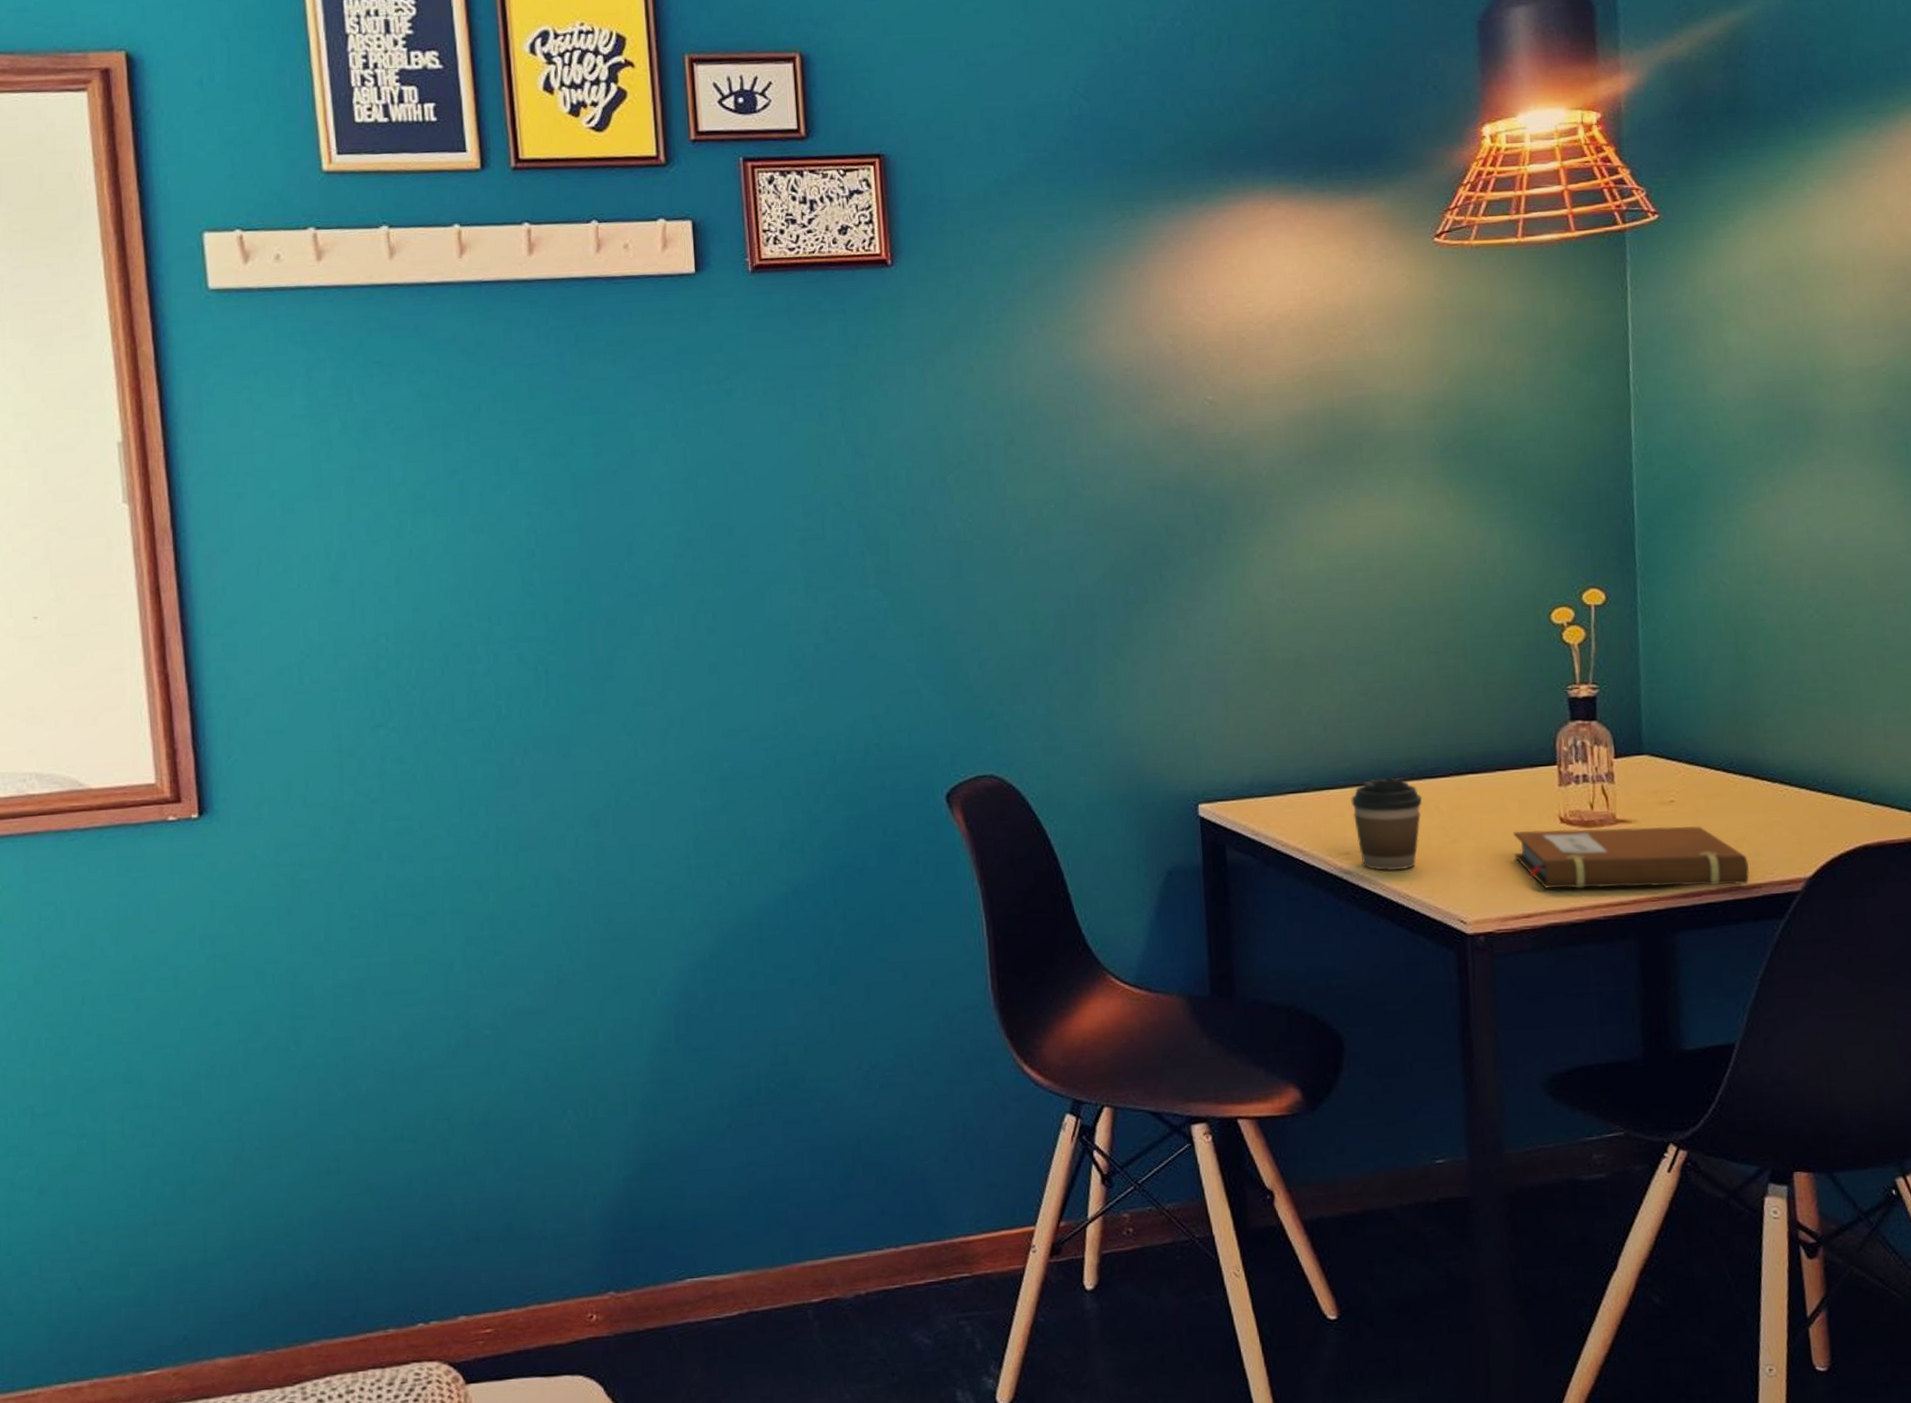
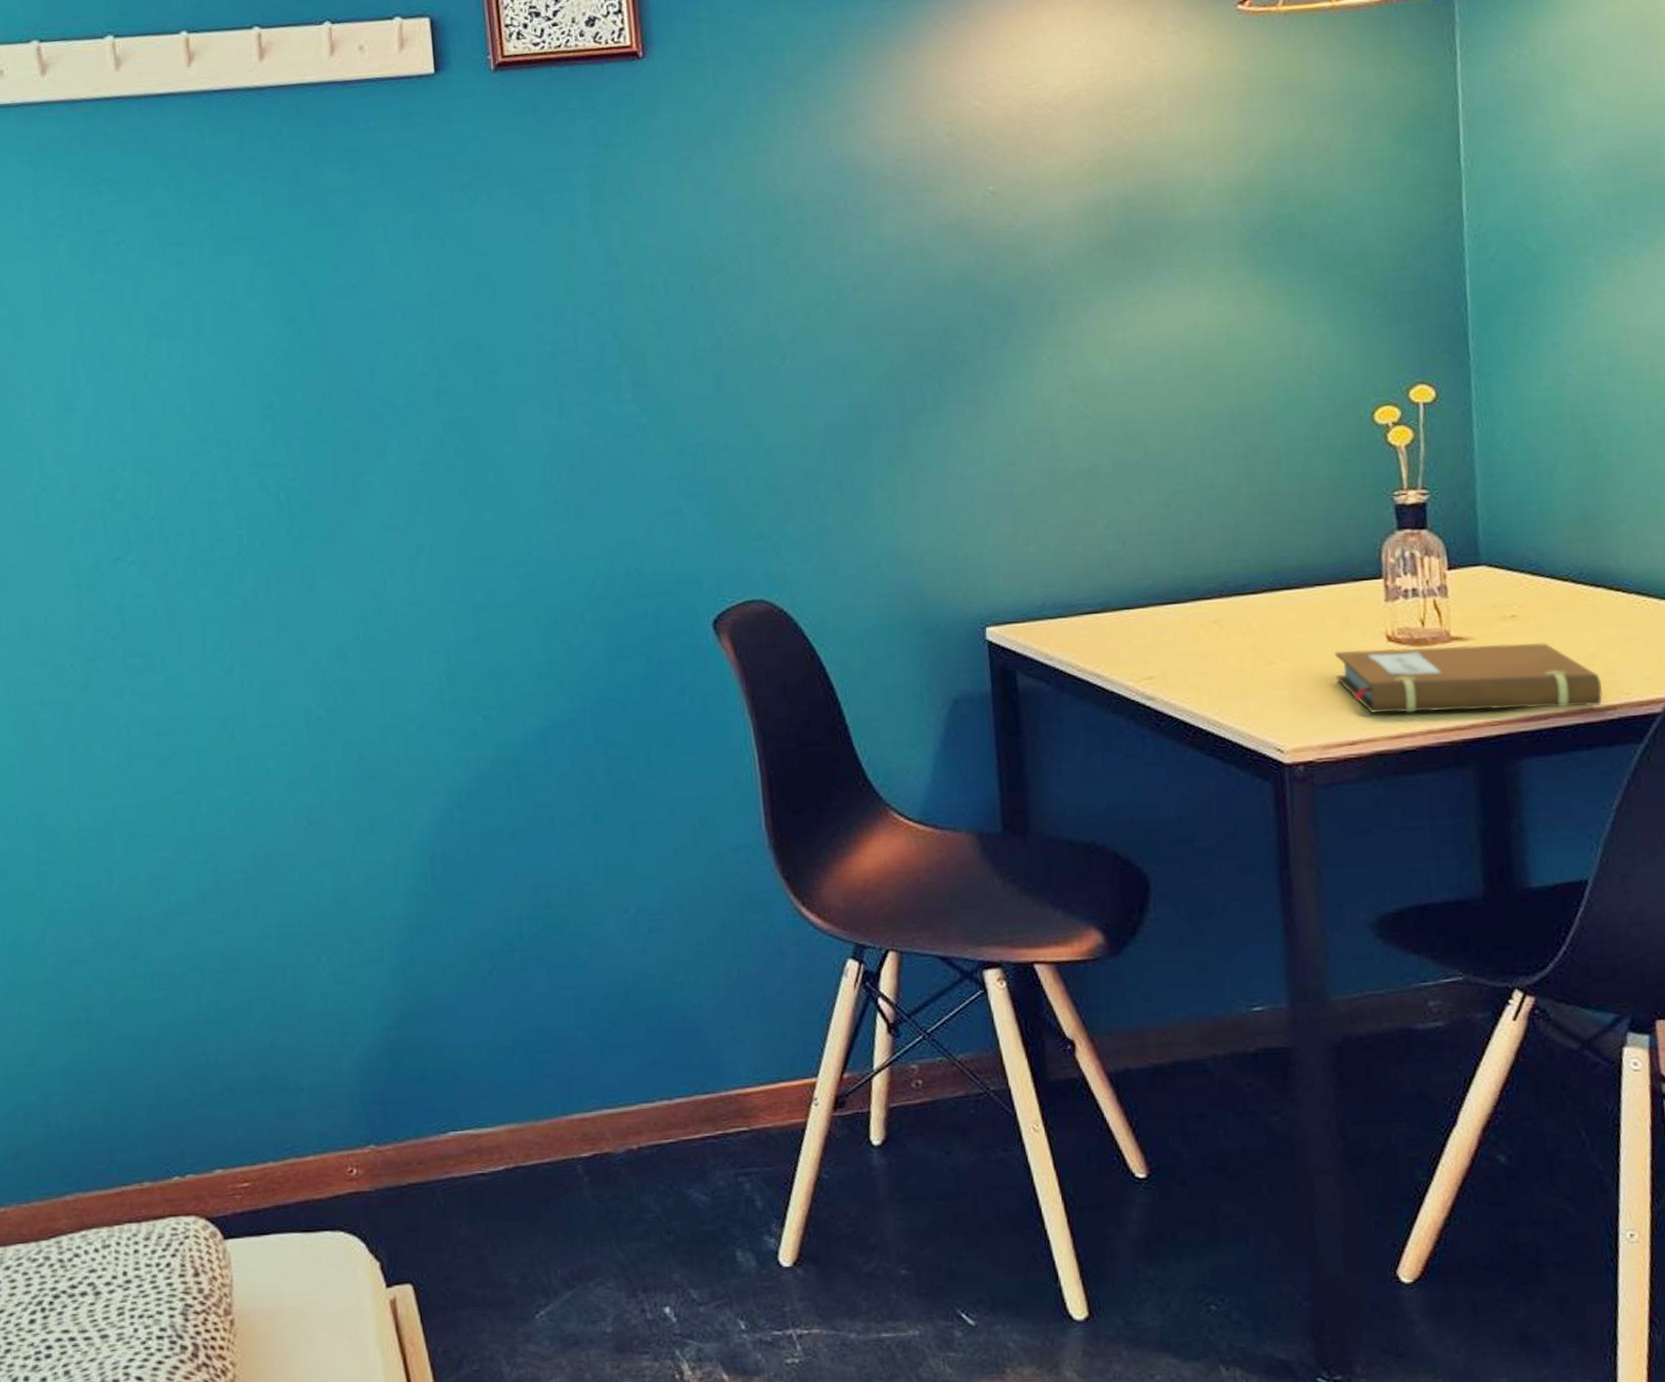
coffee cup: present [1351,778,1423,871] -> none [1153,596,1233,697]

